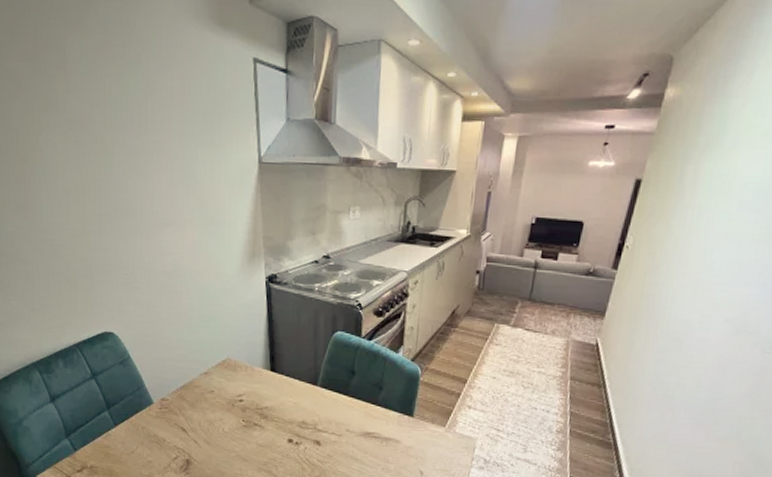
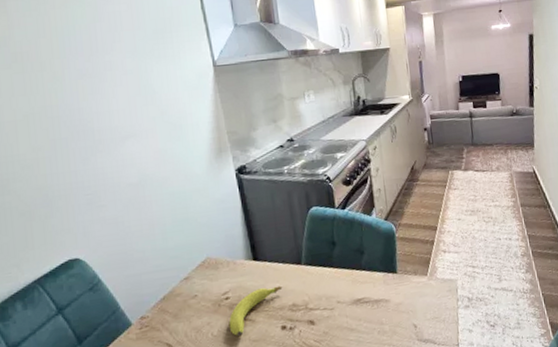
fruit: none [239,399,295,439] -> present [228,286,283,337]

